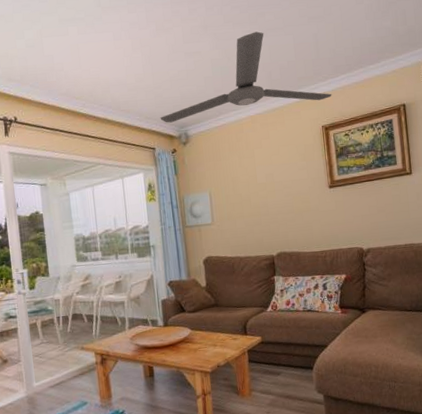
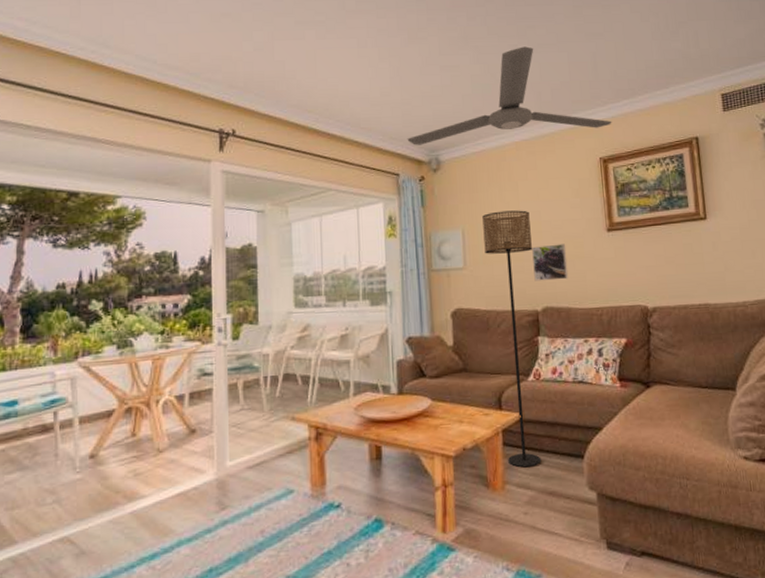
floor lamp: none [225,173,280,379] -> present [482,210,542,468]
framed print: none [267,200,298,232] -> present [532,243,569,281]

